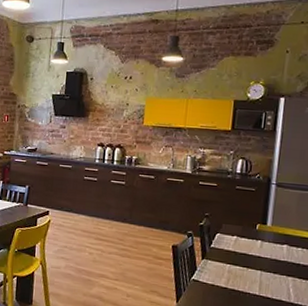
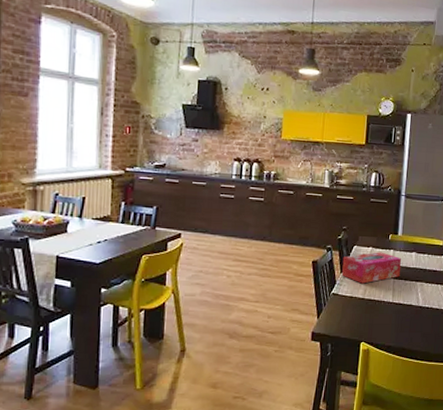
tissue box: none [202,241,271,273] -> present [341,252,402,284]

